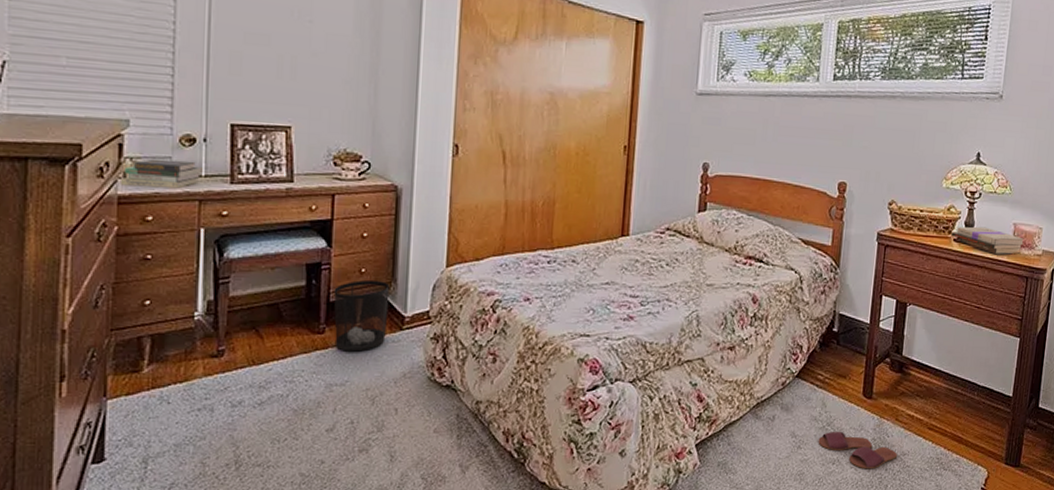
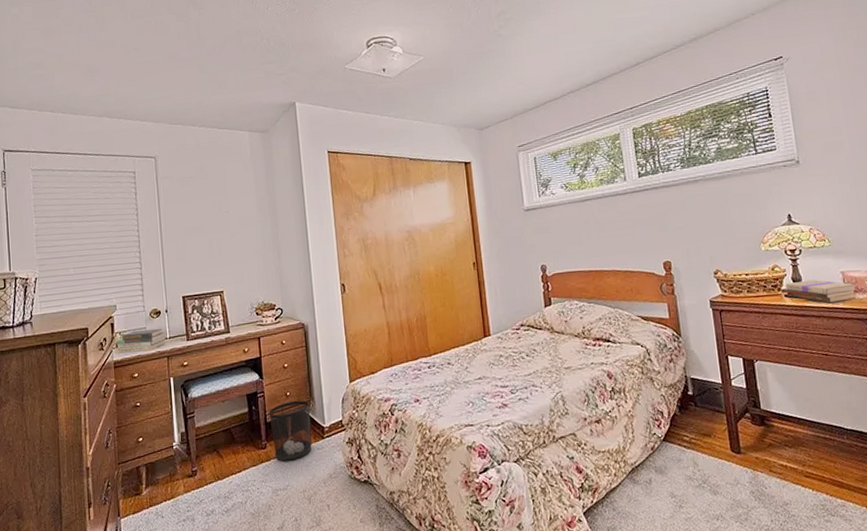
slippers: present [818,431,898,469] -> none [697,487,781,522]

